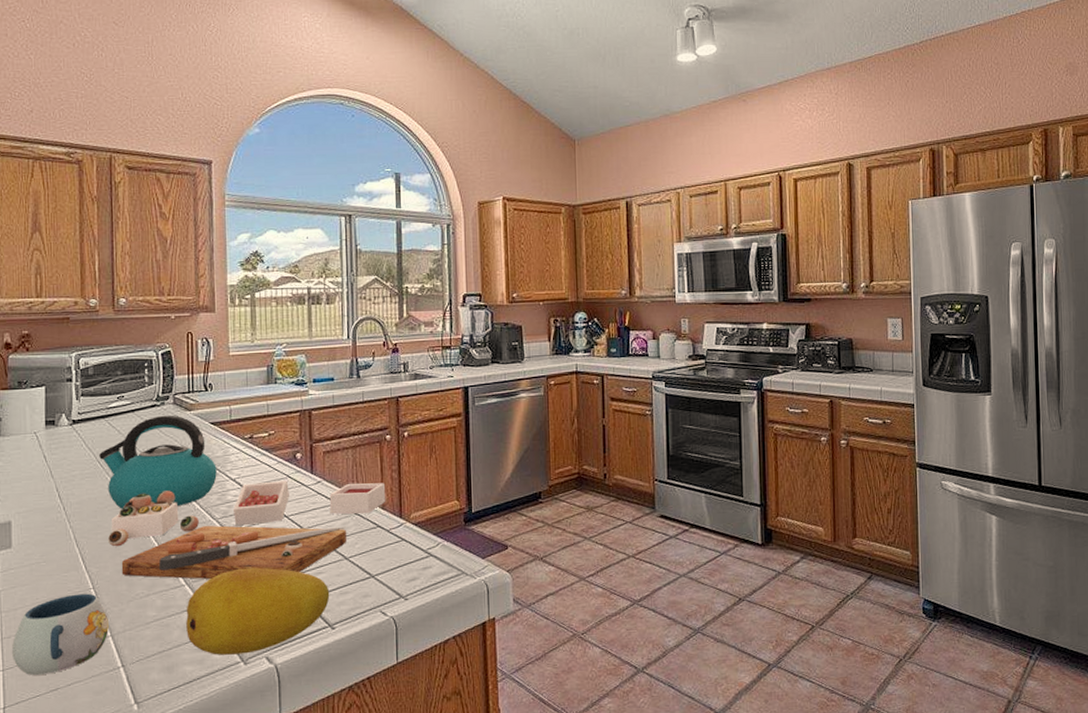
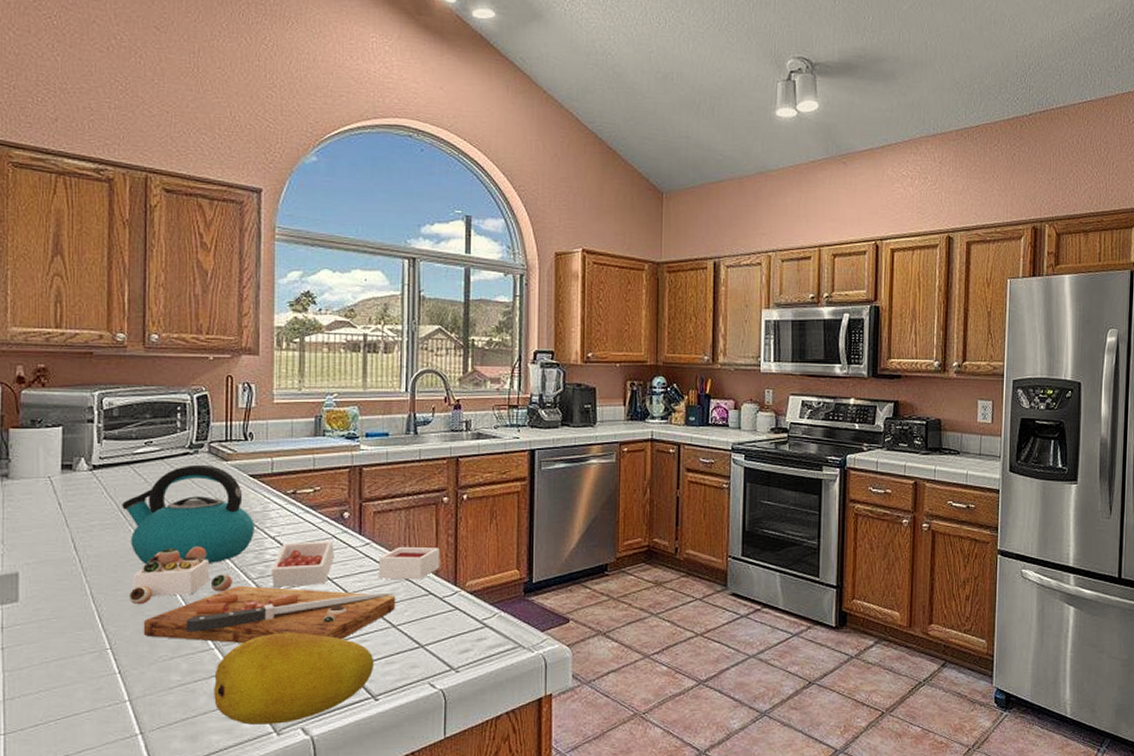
mug: present [12,593,109,675] -> none [16,654,126,740]

